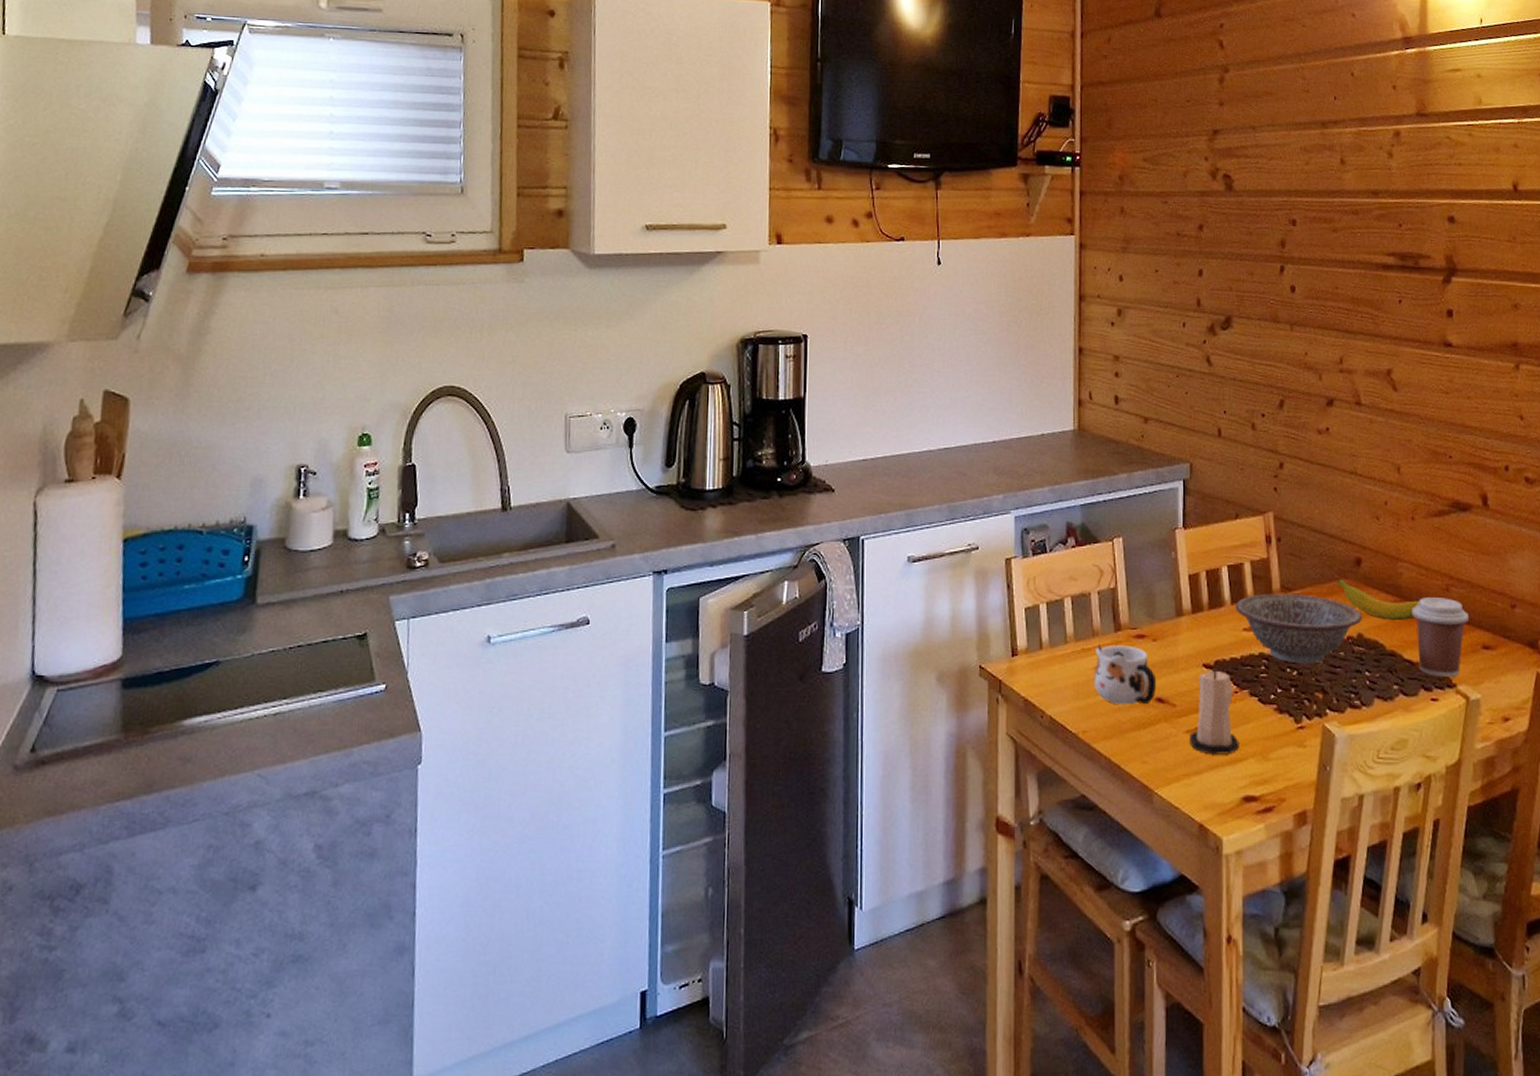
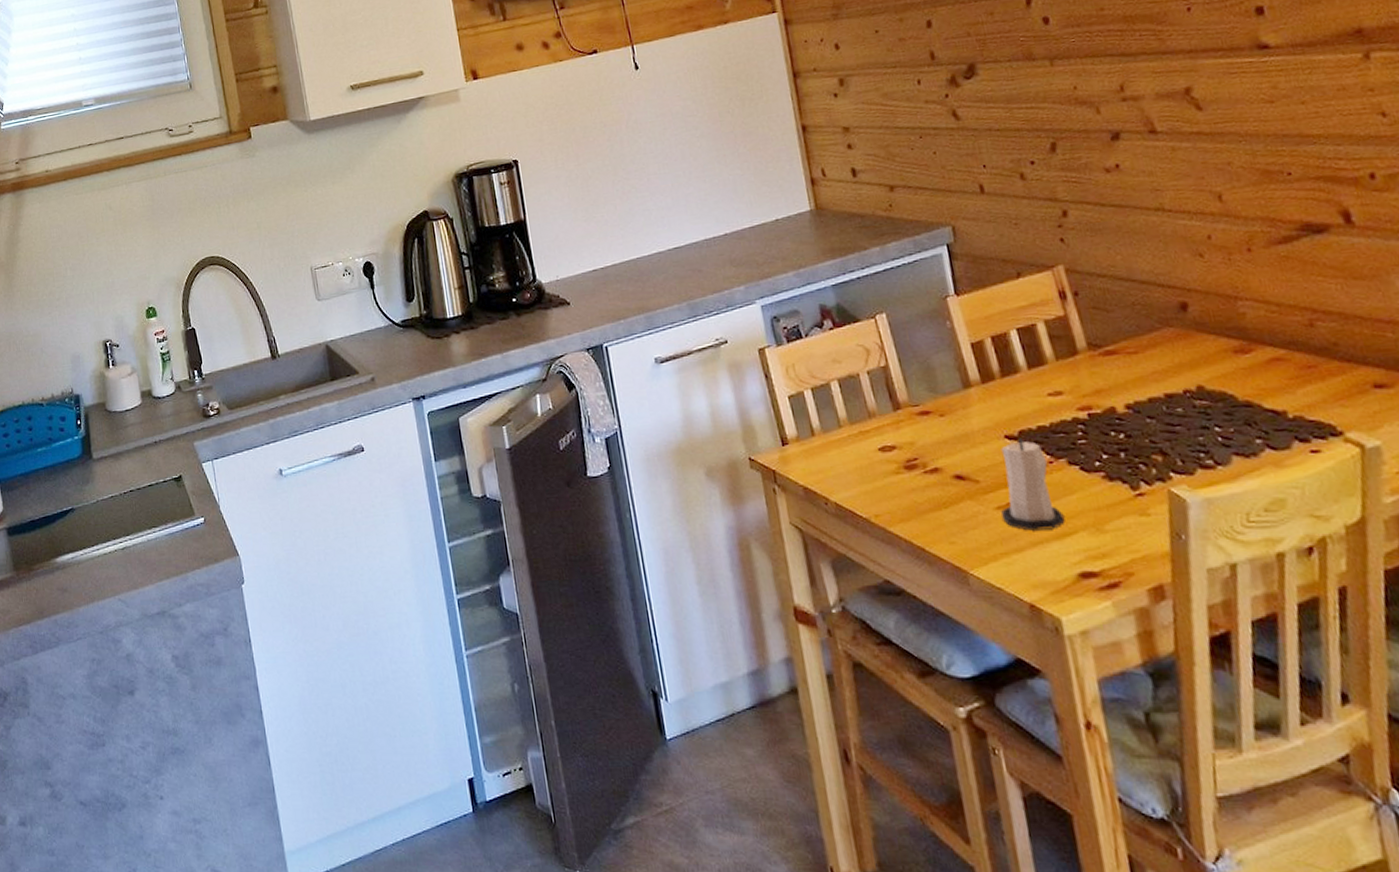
mug: present [1093,644,1157,705] -> none [875,423,954,486]
decorative bowl: present [1234,593,1363,664] -> none [1032,349,1201,426]
banana: present [1337,579,1419,620] -> none [1159,328,1275,368]
coffee cup: present [1412,598,1469,677] -> none [1265,334,1348,425]

